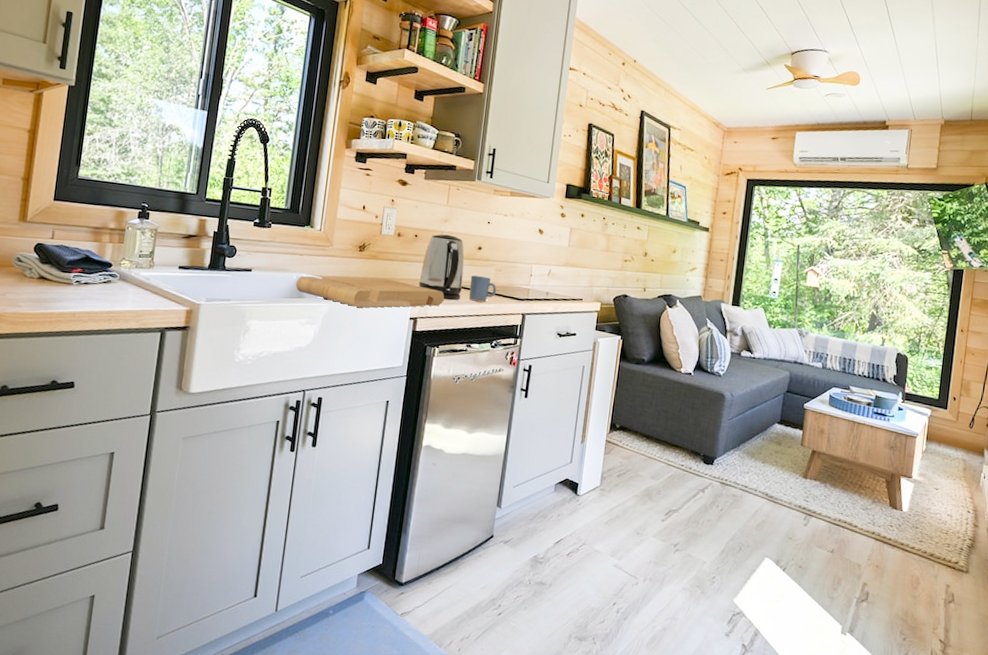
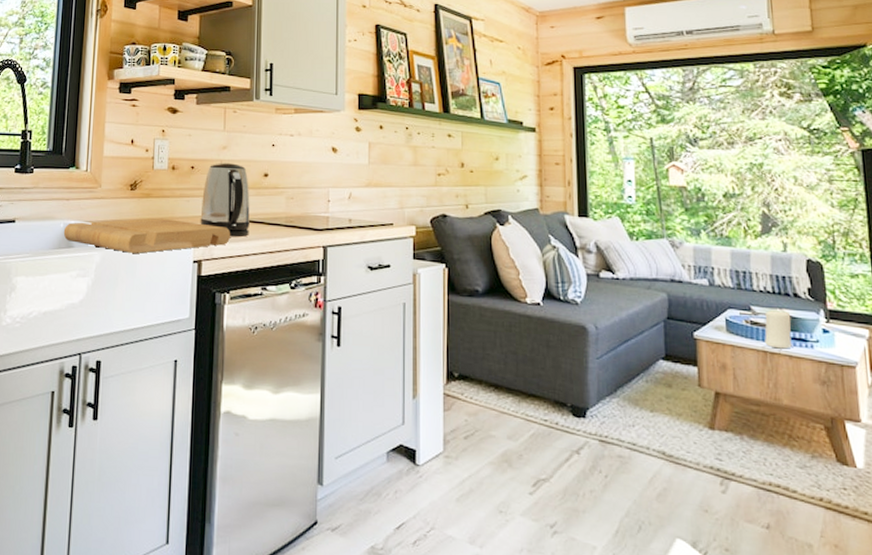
mug: present [469,275,497,303] -> none [258,207,290,237]
candle: none [855,390,878,421] -> present [764,310,792,349]

